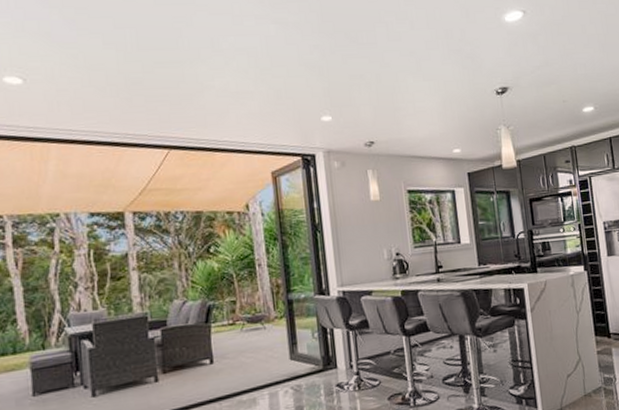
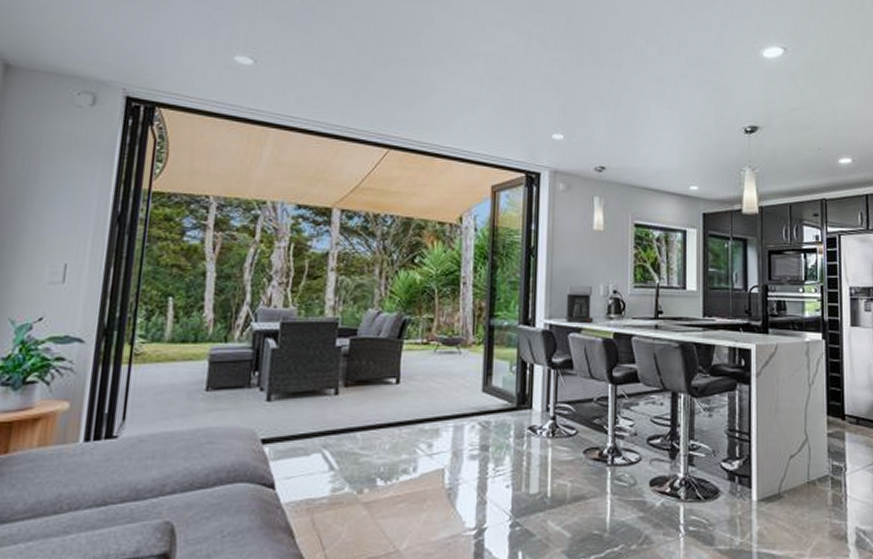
coffee maker: none [353,252,382,287] -> present [565,286,594,323]

